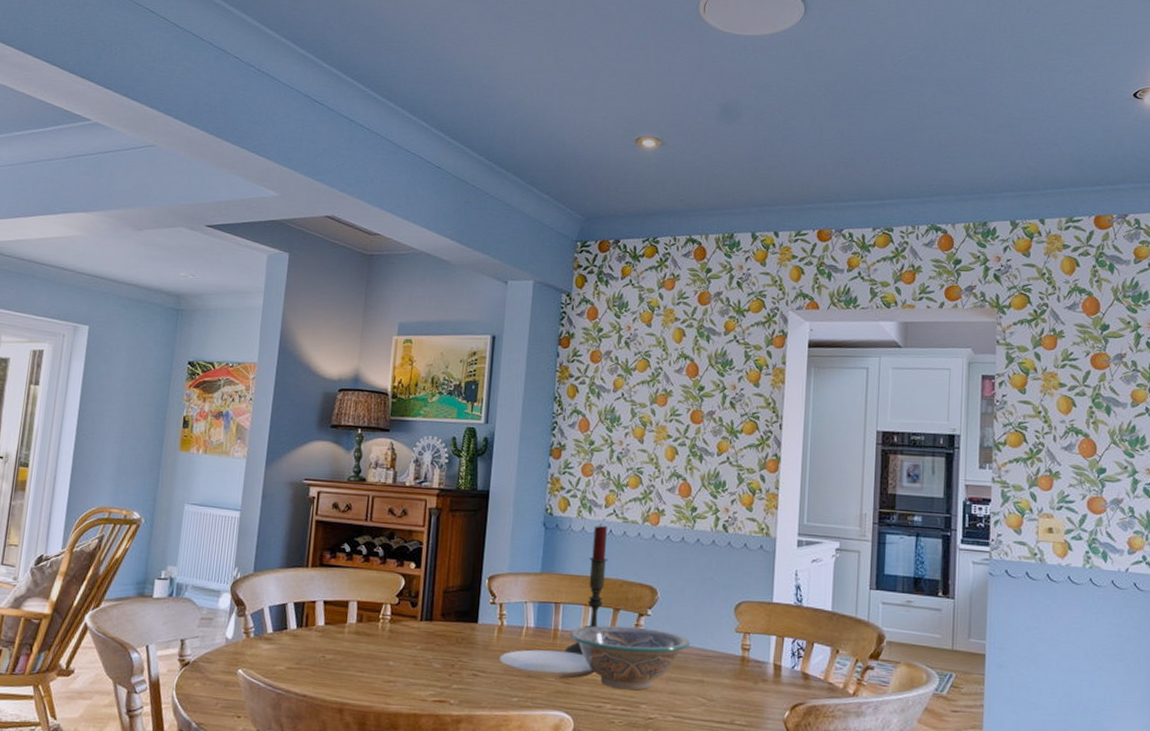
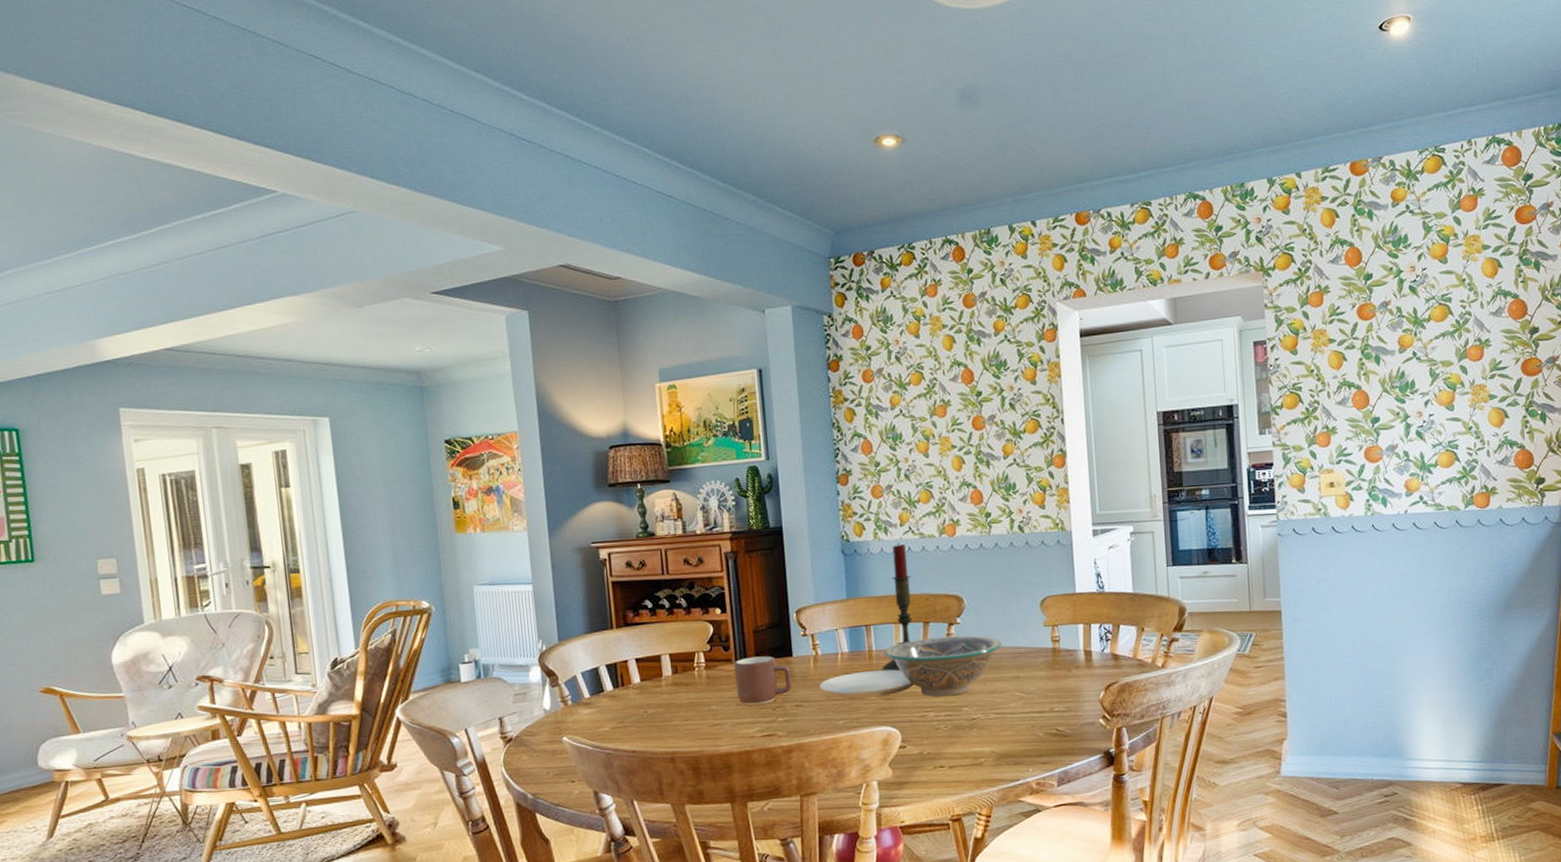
mug: none [416,617,473,669] -> present [734,656,792,707]

